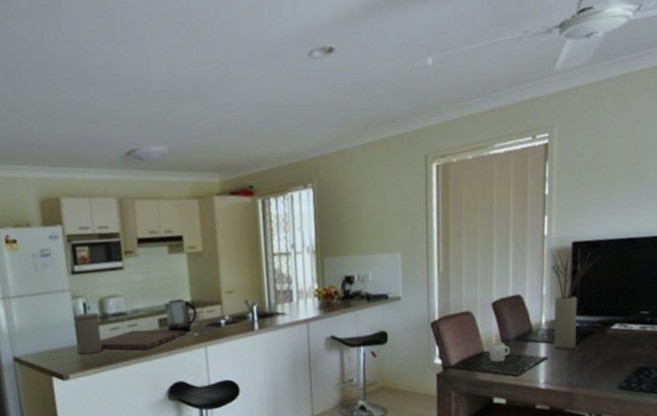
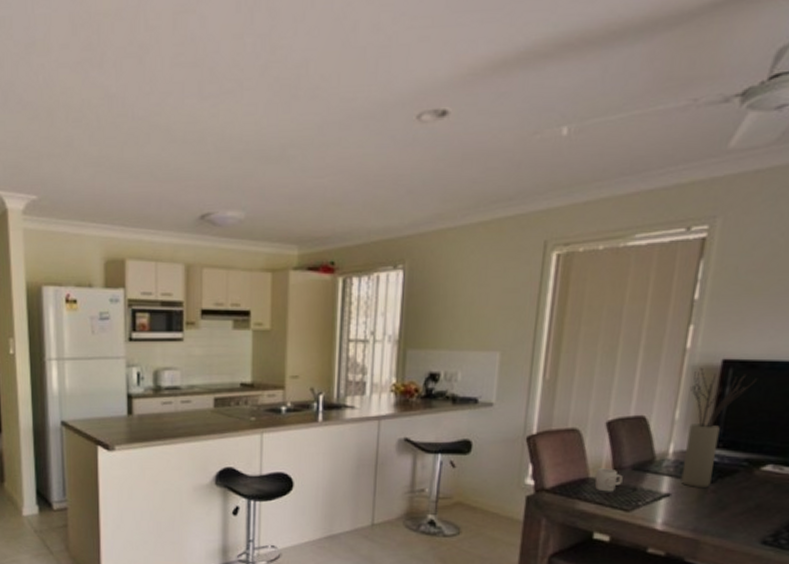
canister: present [73,313,102,355] -> none [126,384,152,427]
cutting board: present [100,329,186,350] -> none [150,407,242,429]
kettle: present [164,298,198,333] -> none [222,378,257,416]

